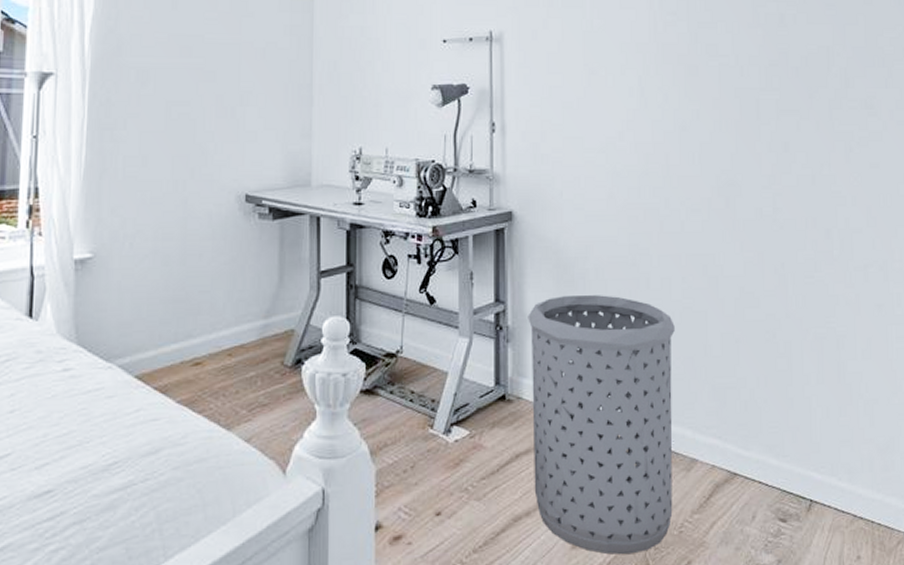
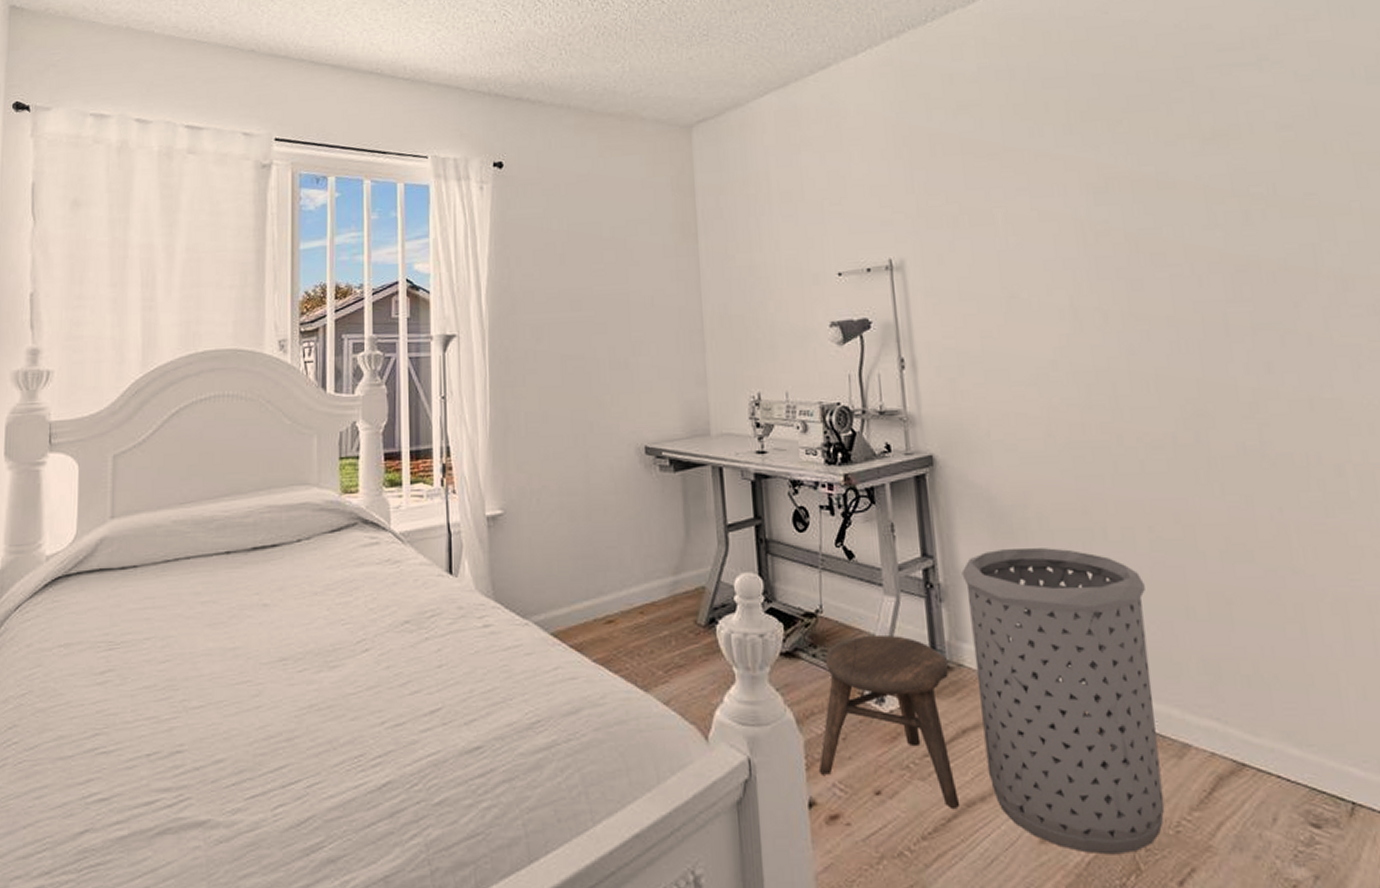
stool: none [387,372,509,525] -> present [818,634,960,810]

